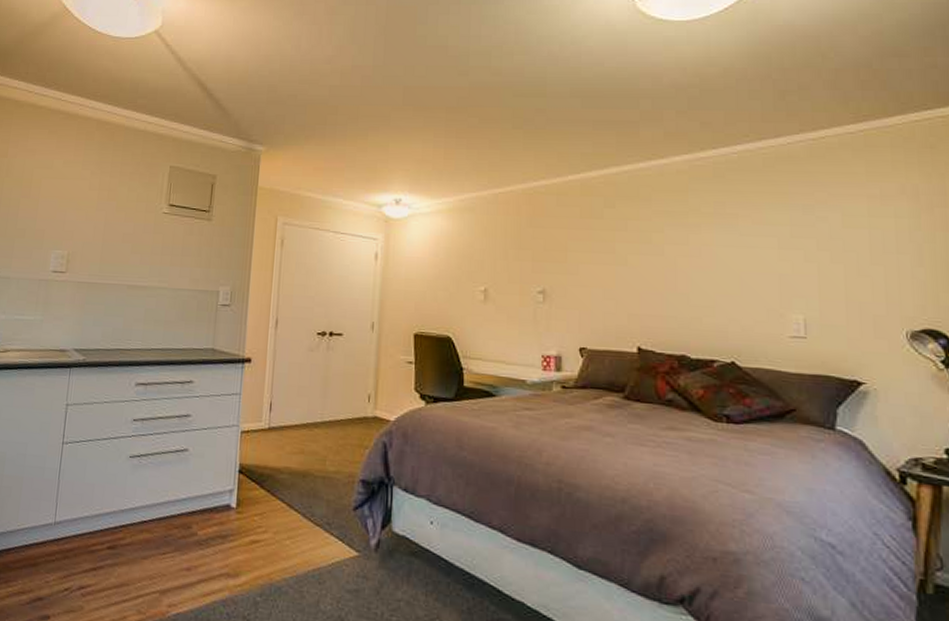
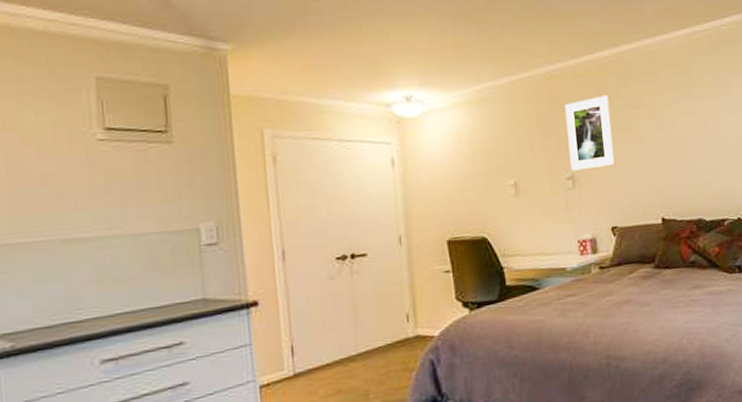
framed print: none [543,215,592,286] -> present [565,95,615,171]

